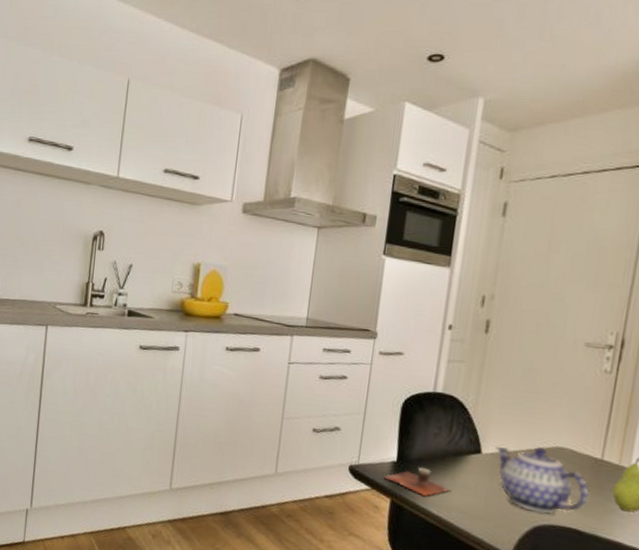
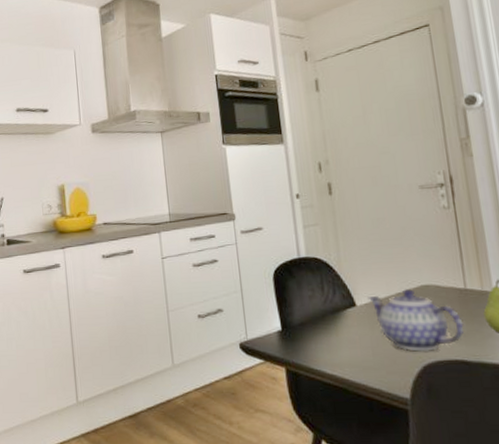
cup: present [383,467,451,497] -> none [273,330,339,359]

